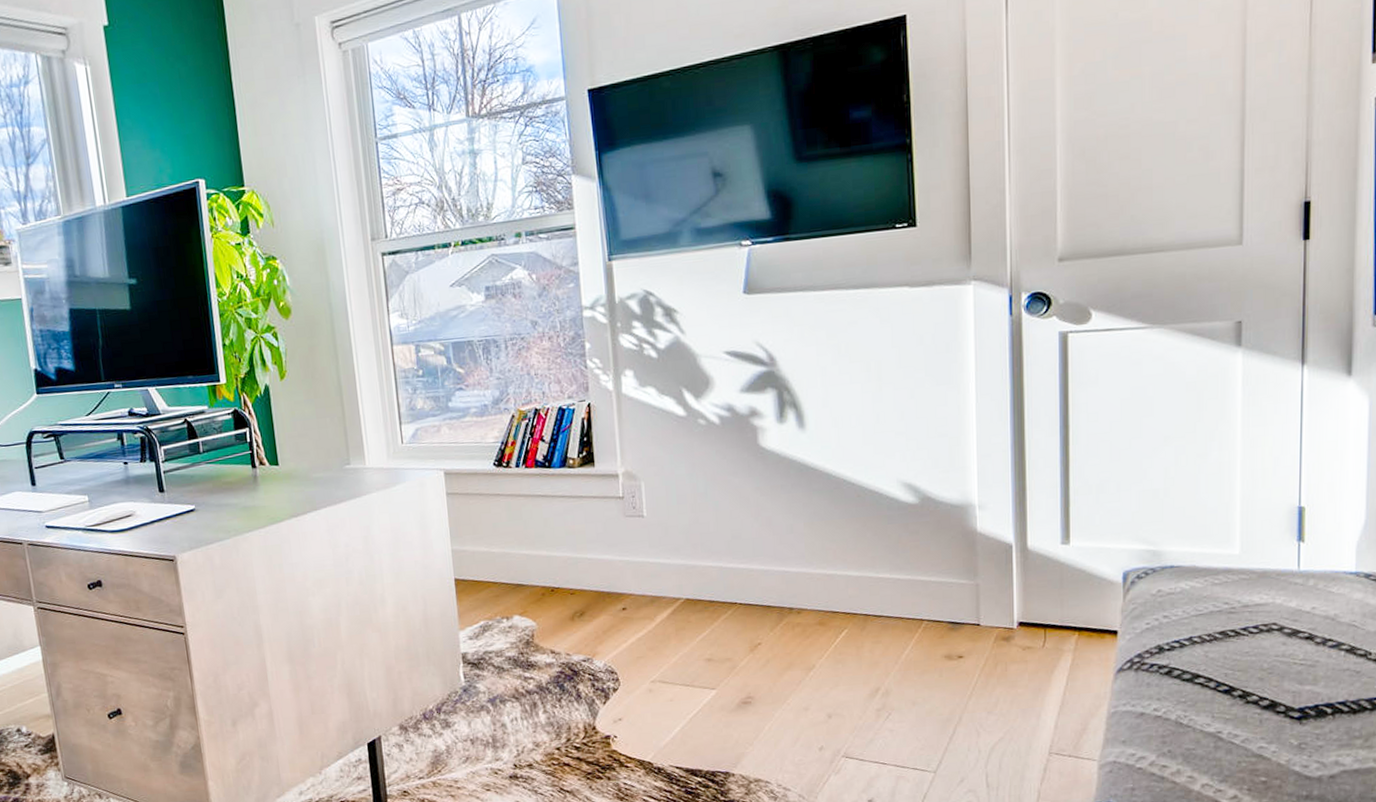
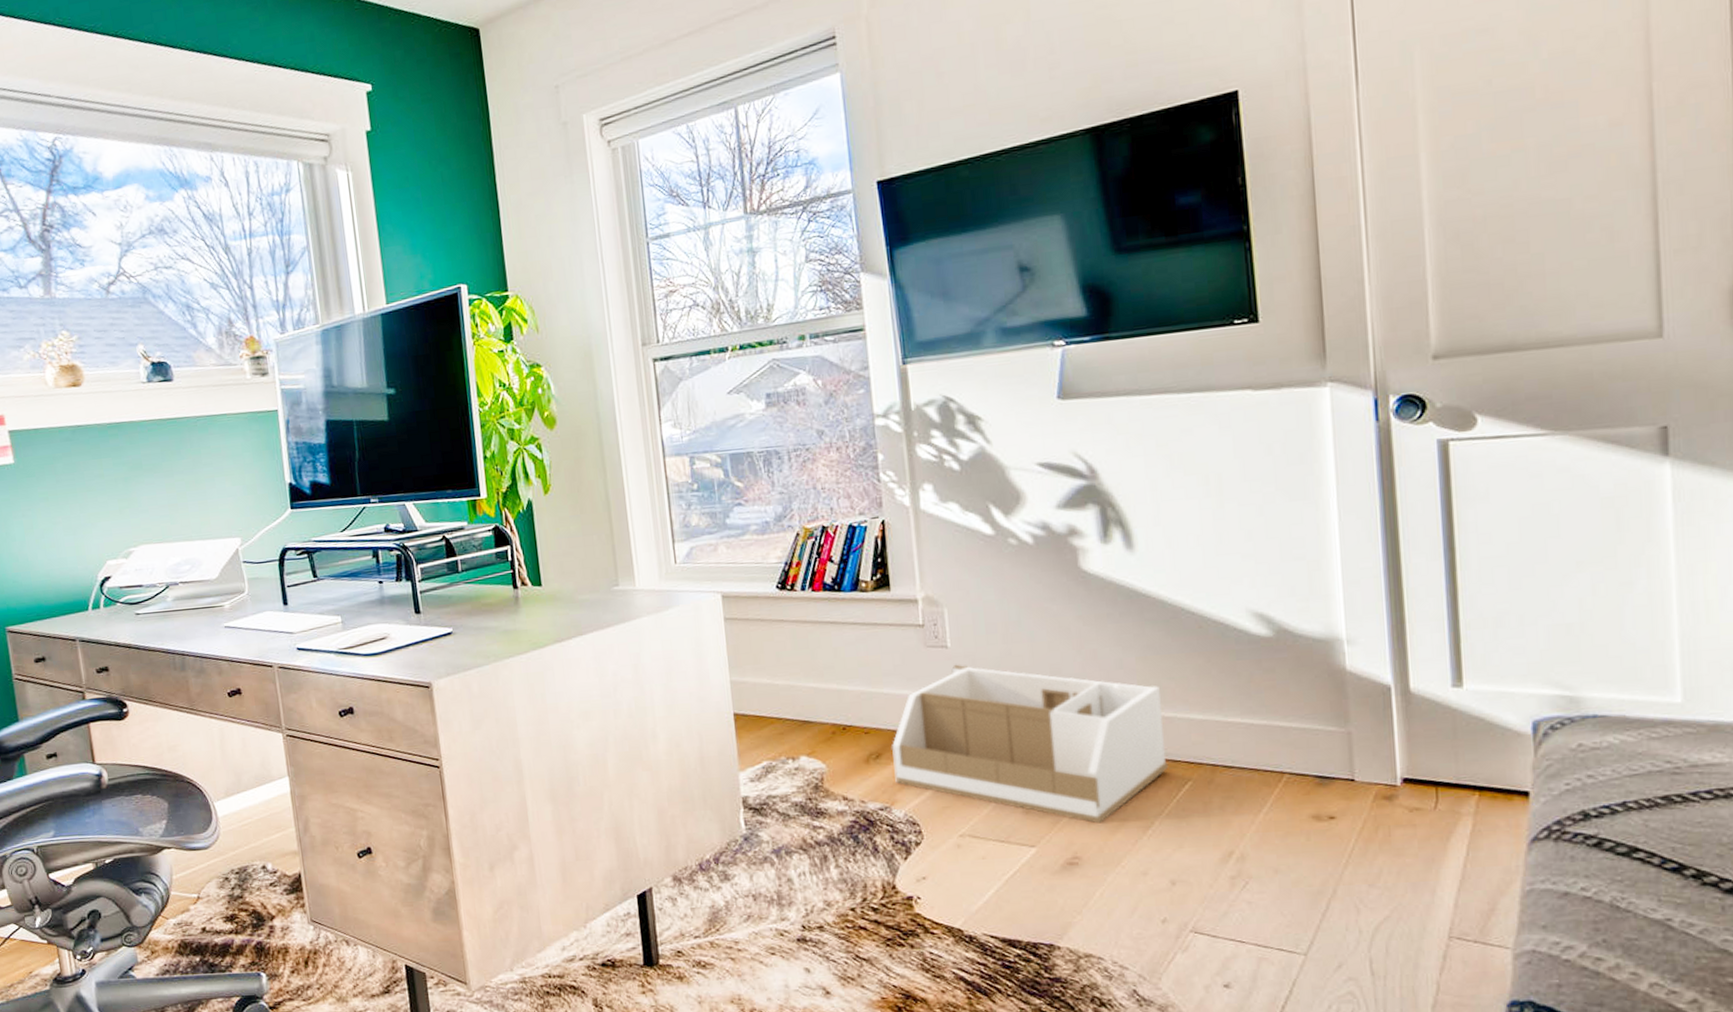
storage bin: none [594,531,829,668] -> present [892,664,1169,824]

